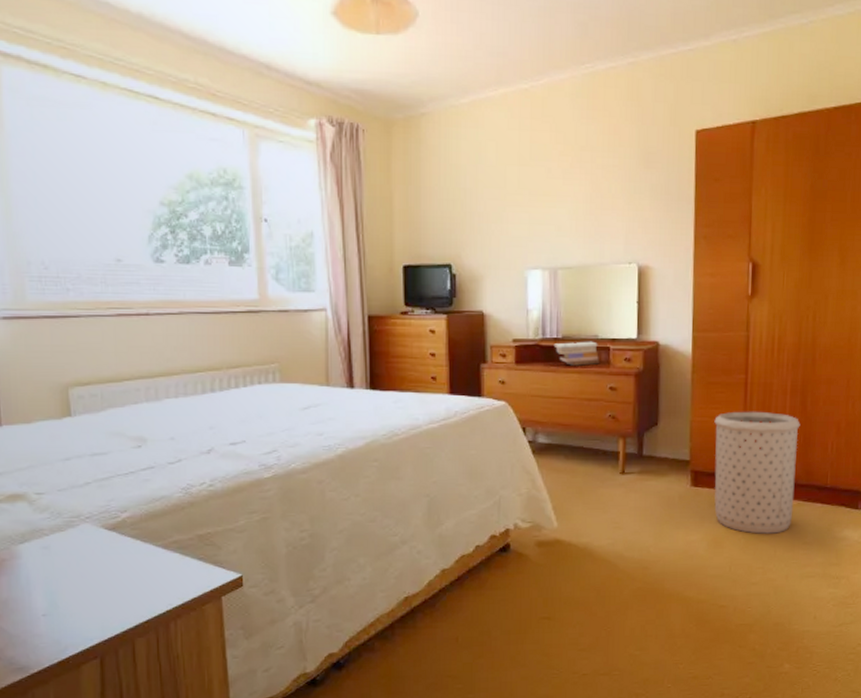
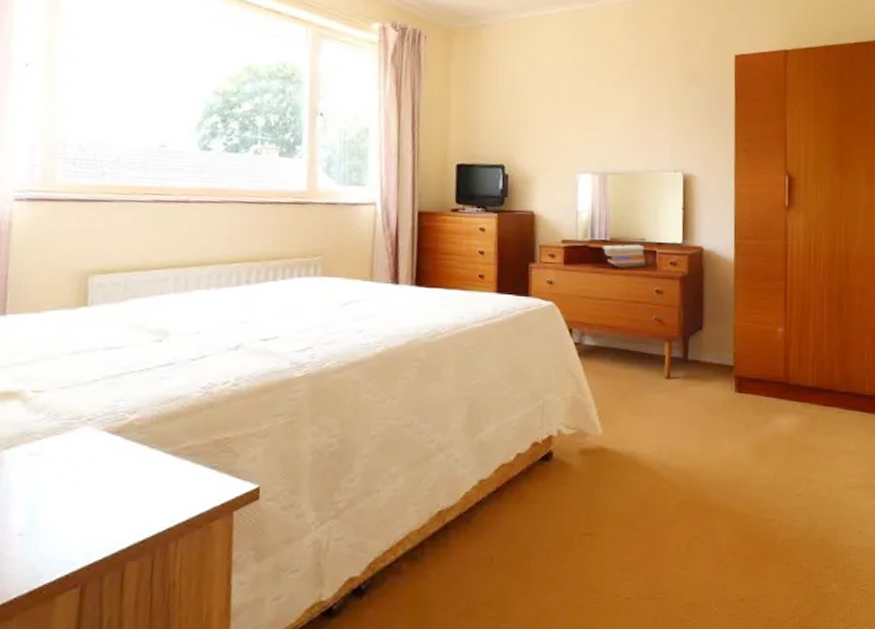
laundry basket: present [714,411,801,534] -> none [756,317,838,443]

